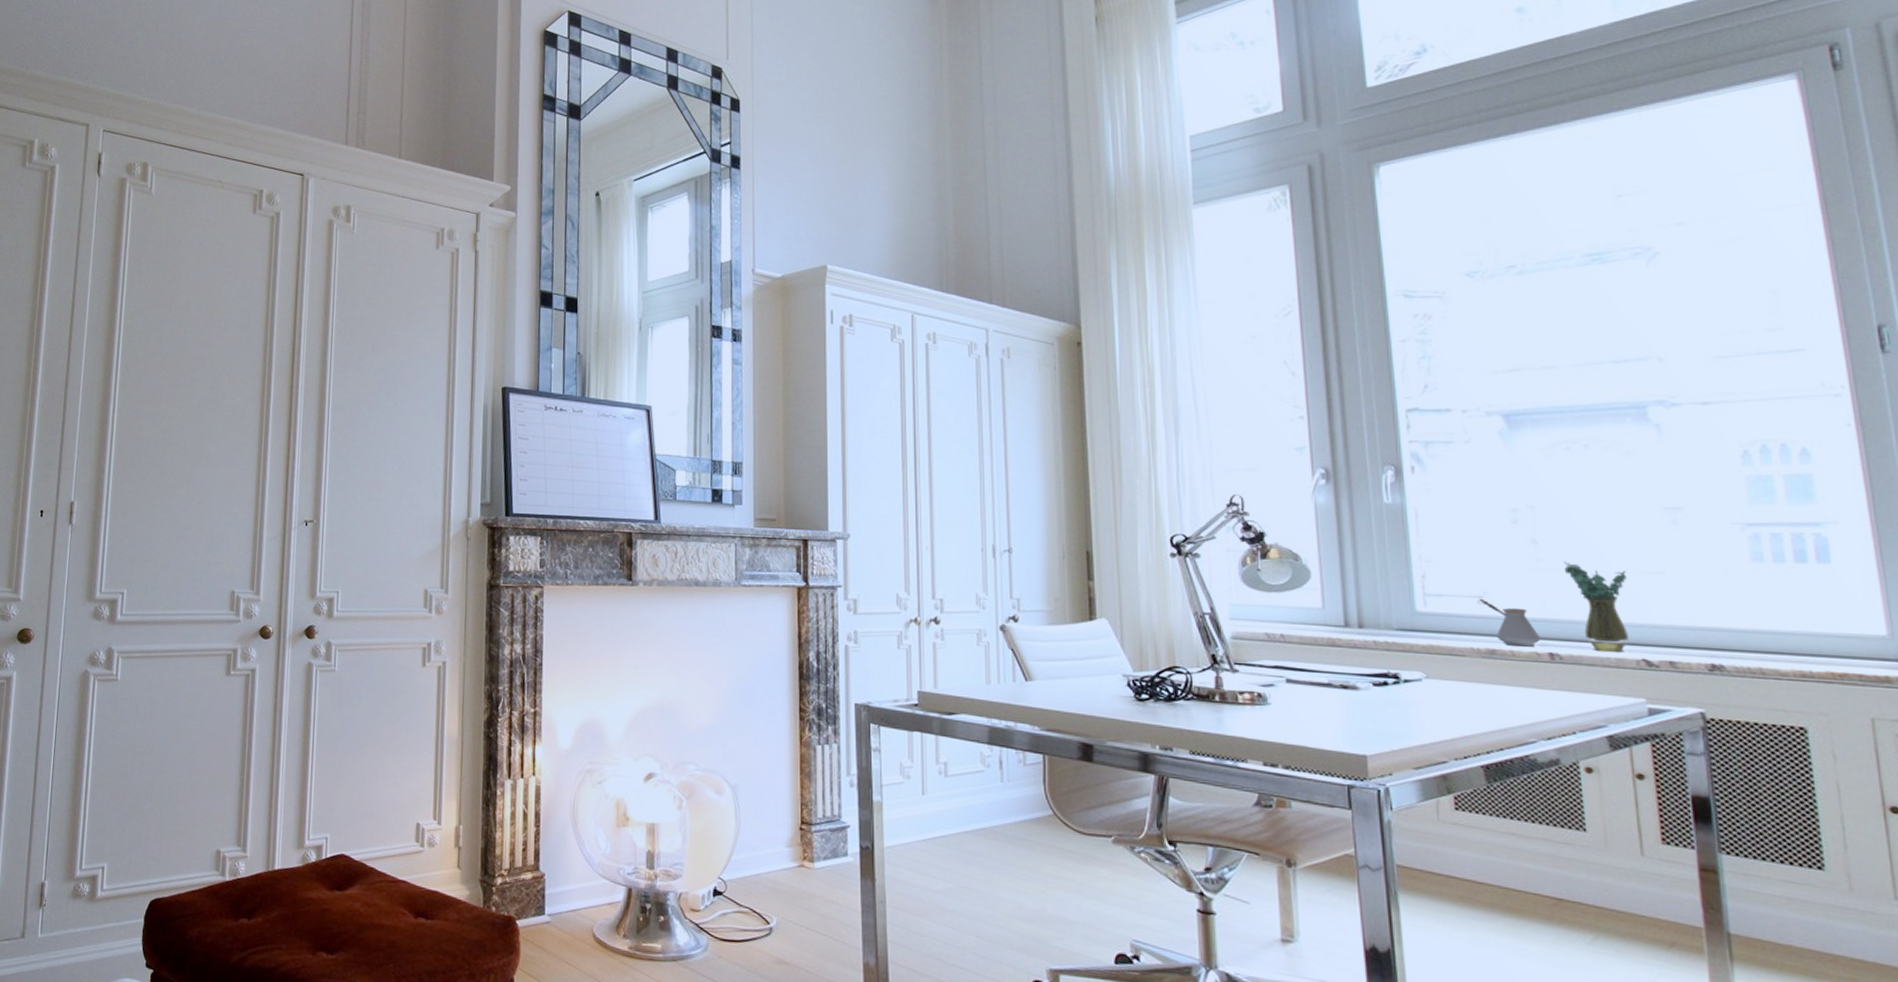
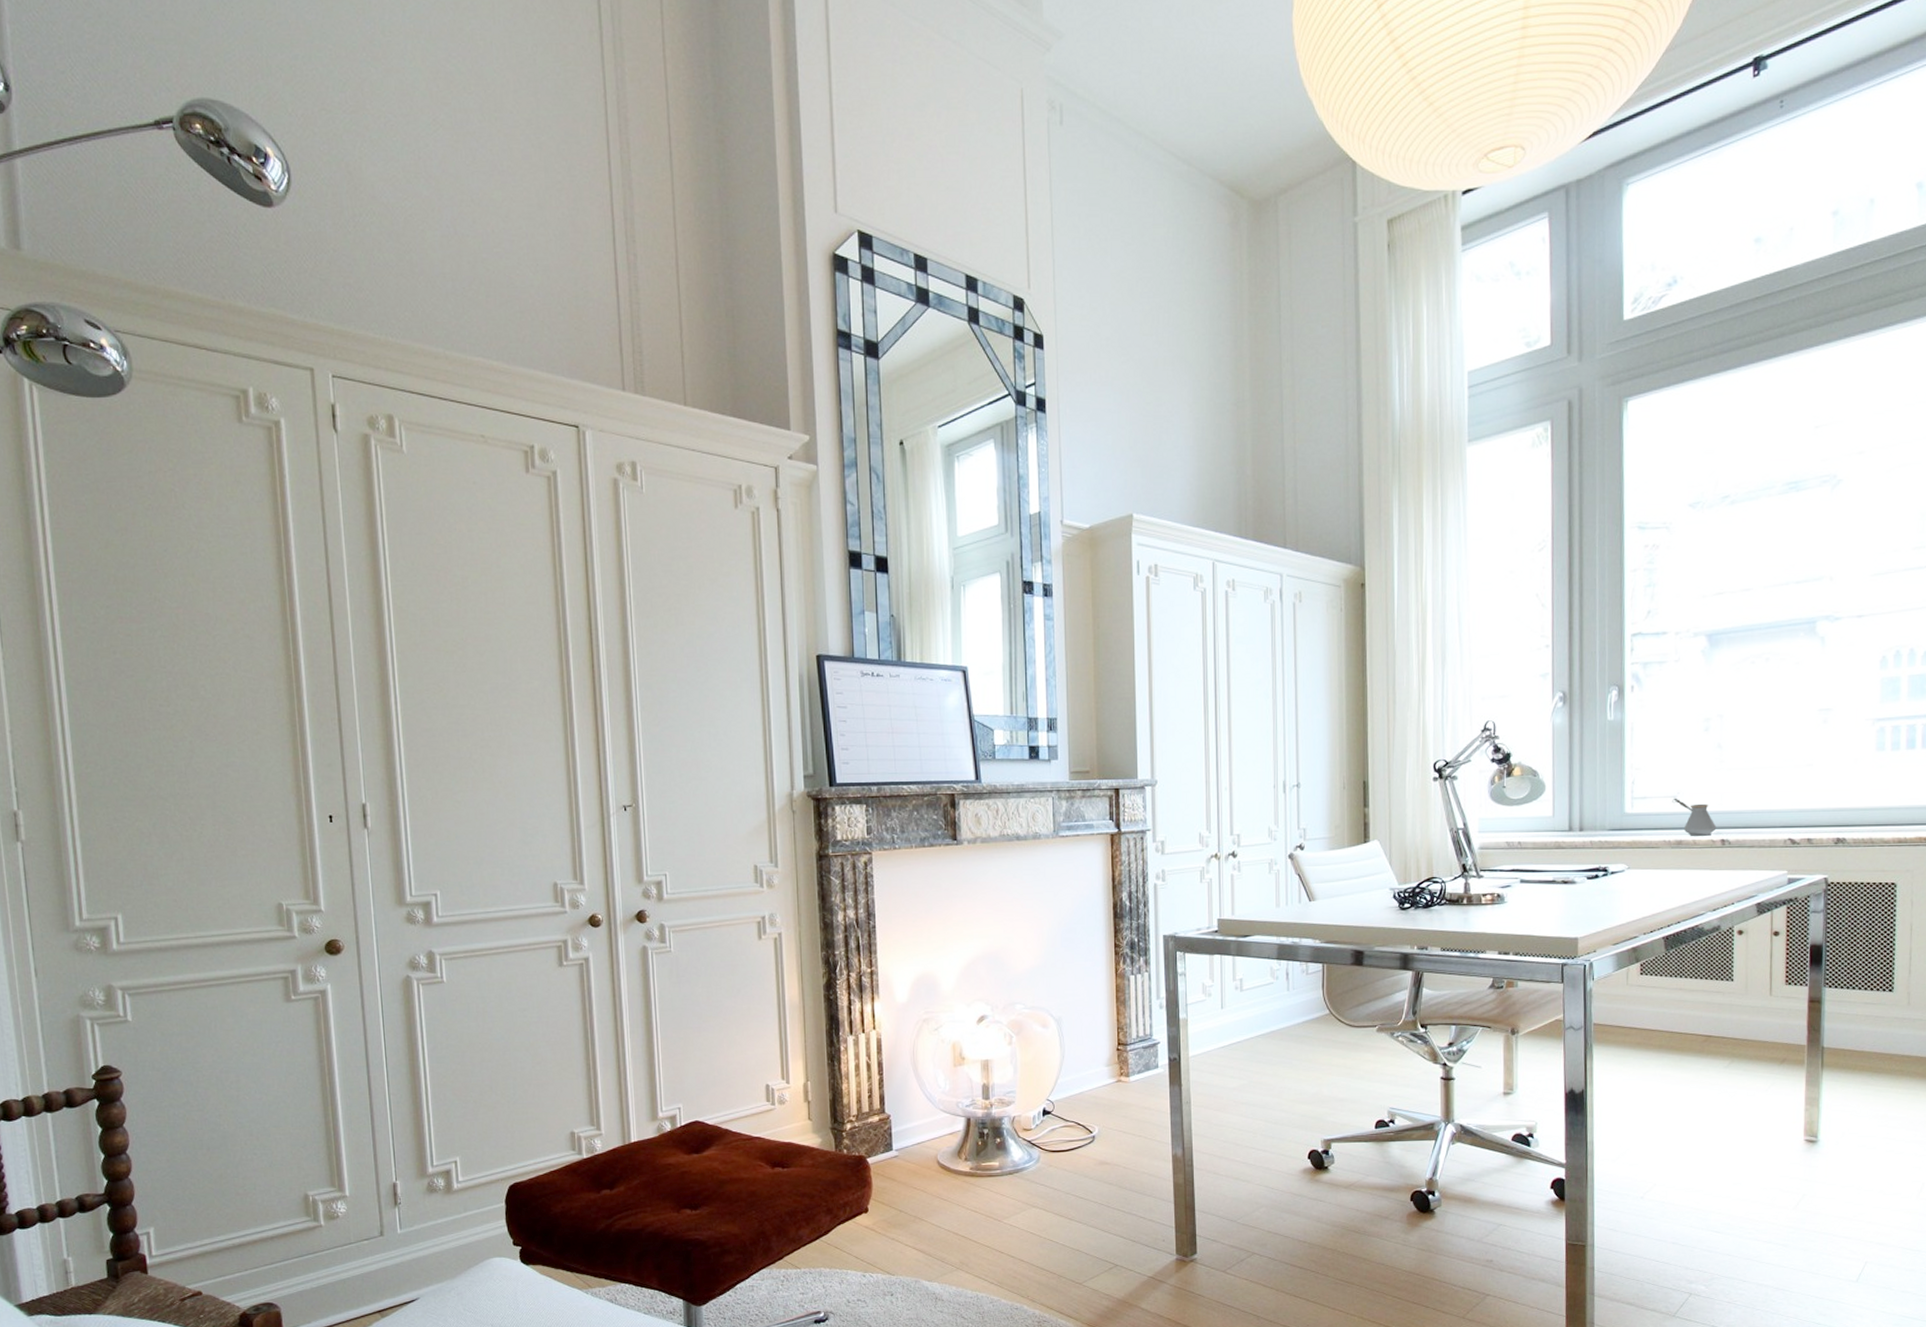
vase: present [1563,561,1629,652] -> none [1739,761,1785,835]

